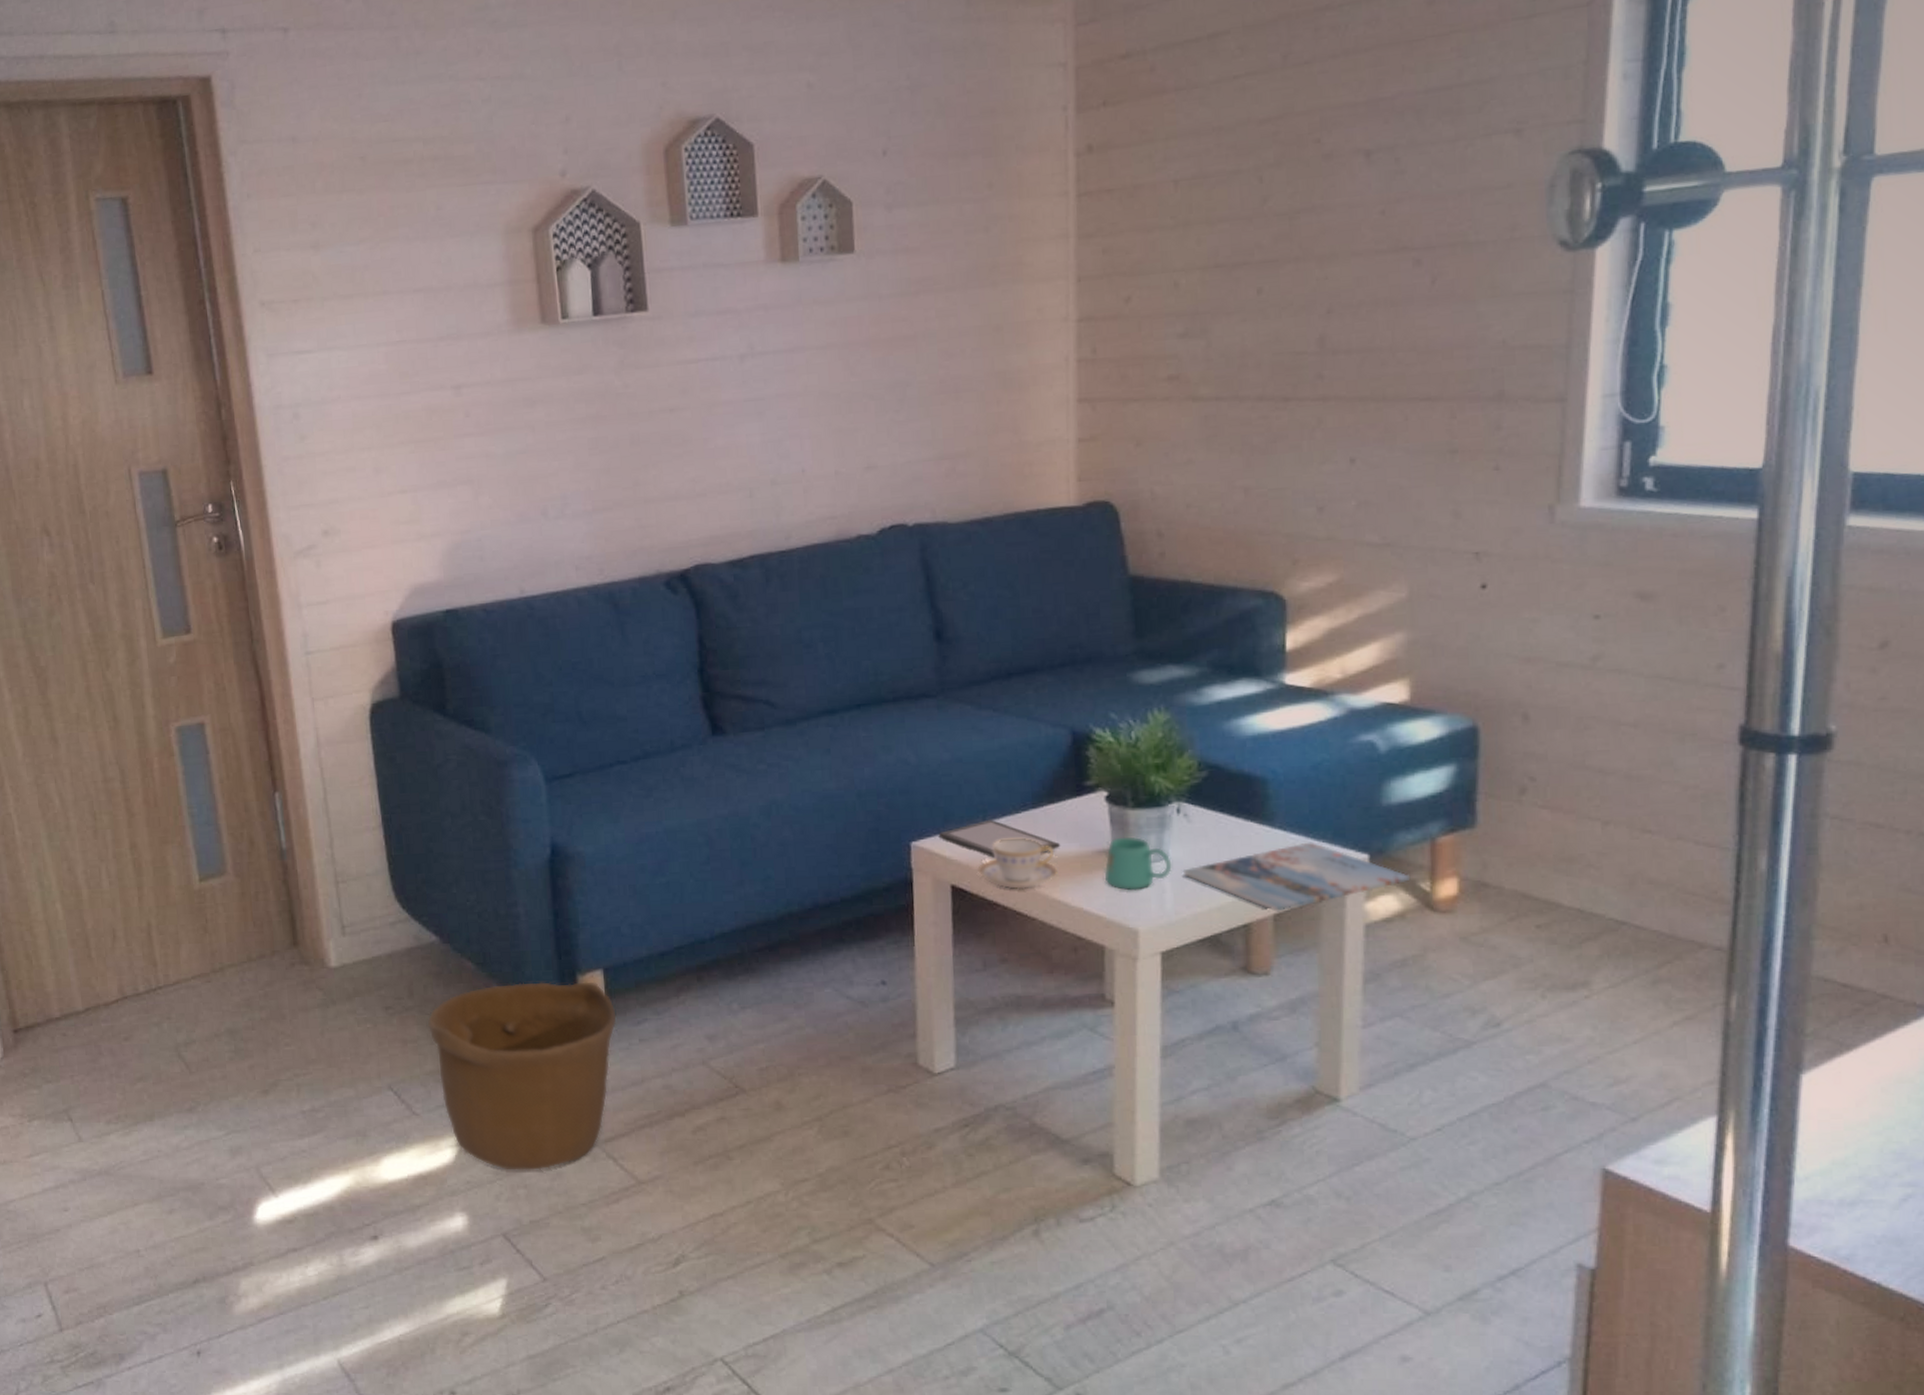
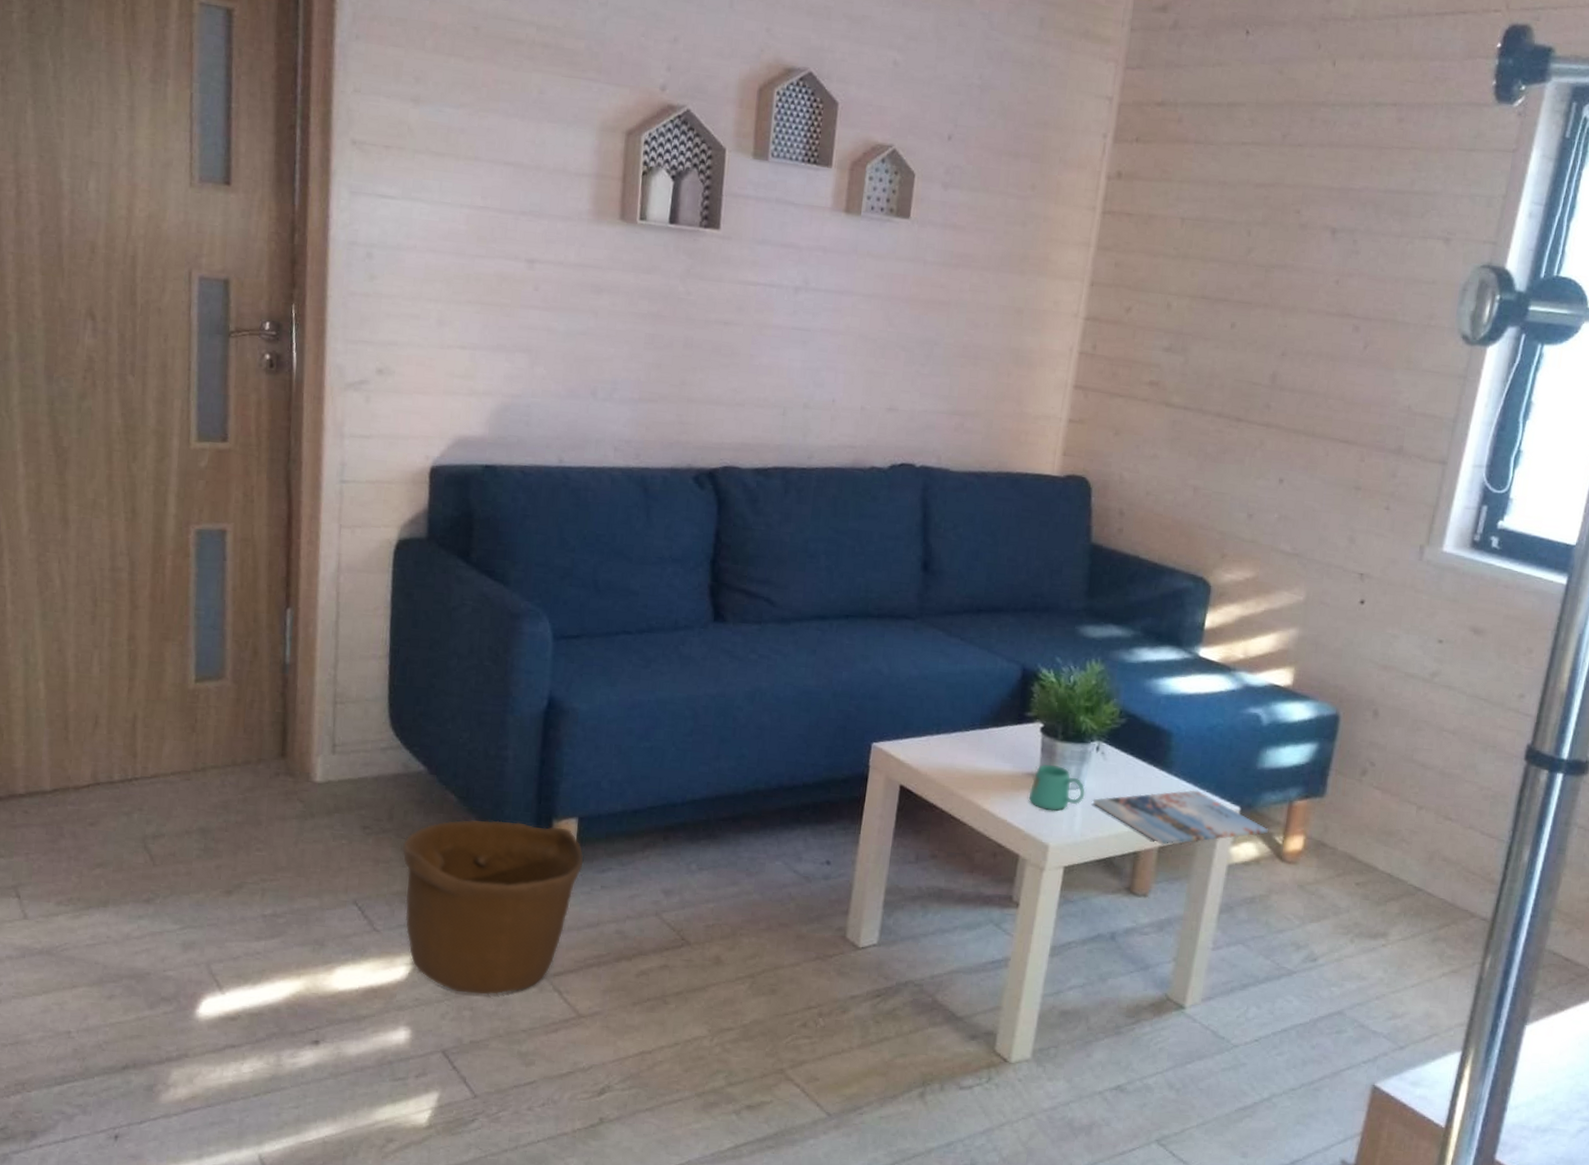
tablet: present [938,819,1060,858] -> none [896,732,997,768]
teacup: present [977,837,1057,890] -> none [925,751,991,798]

